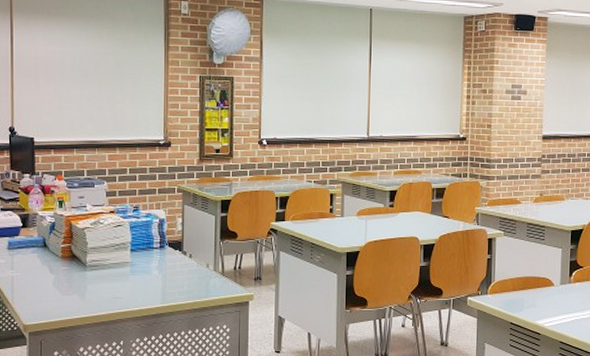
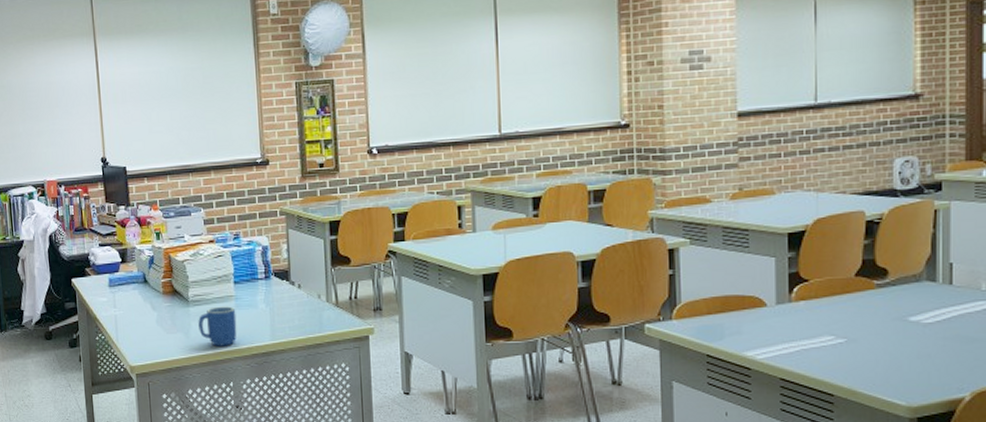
mug: none [94,271,131,308] -> present [198,306,237,346]

